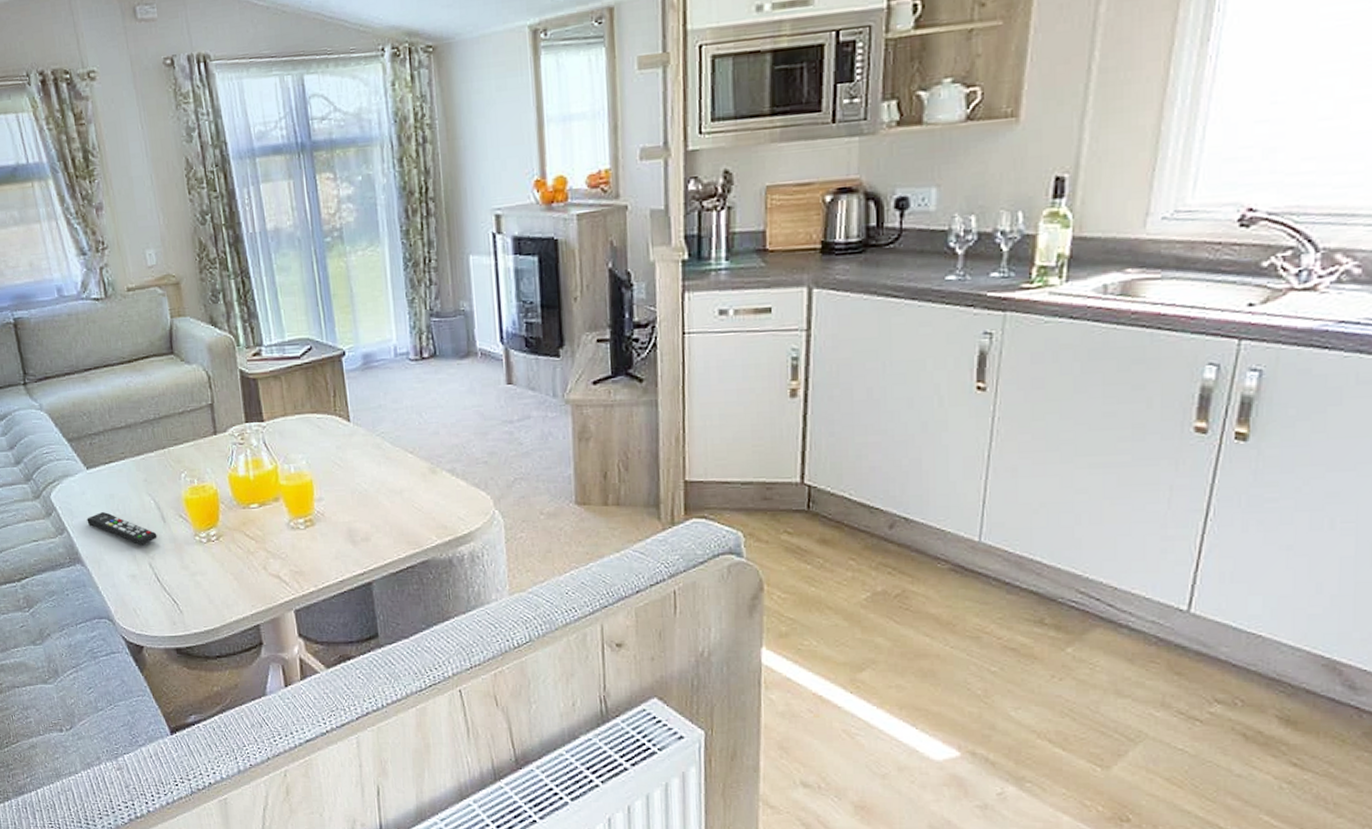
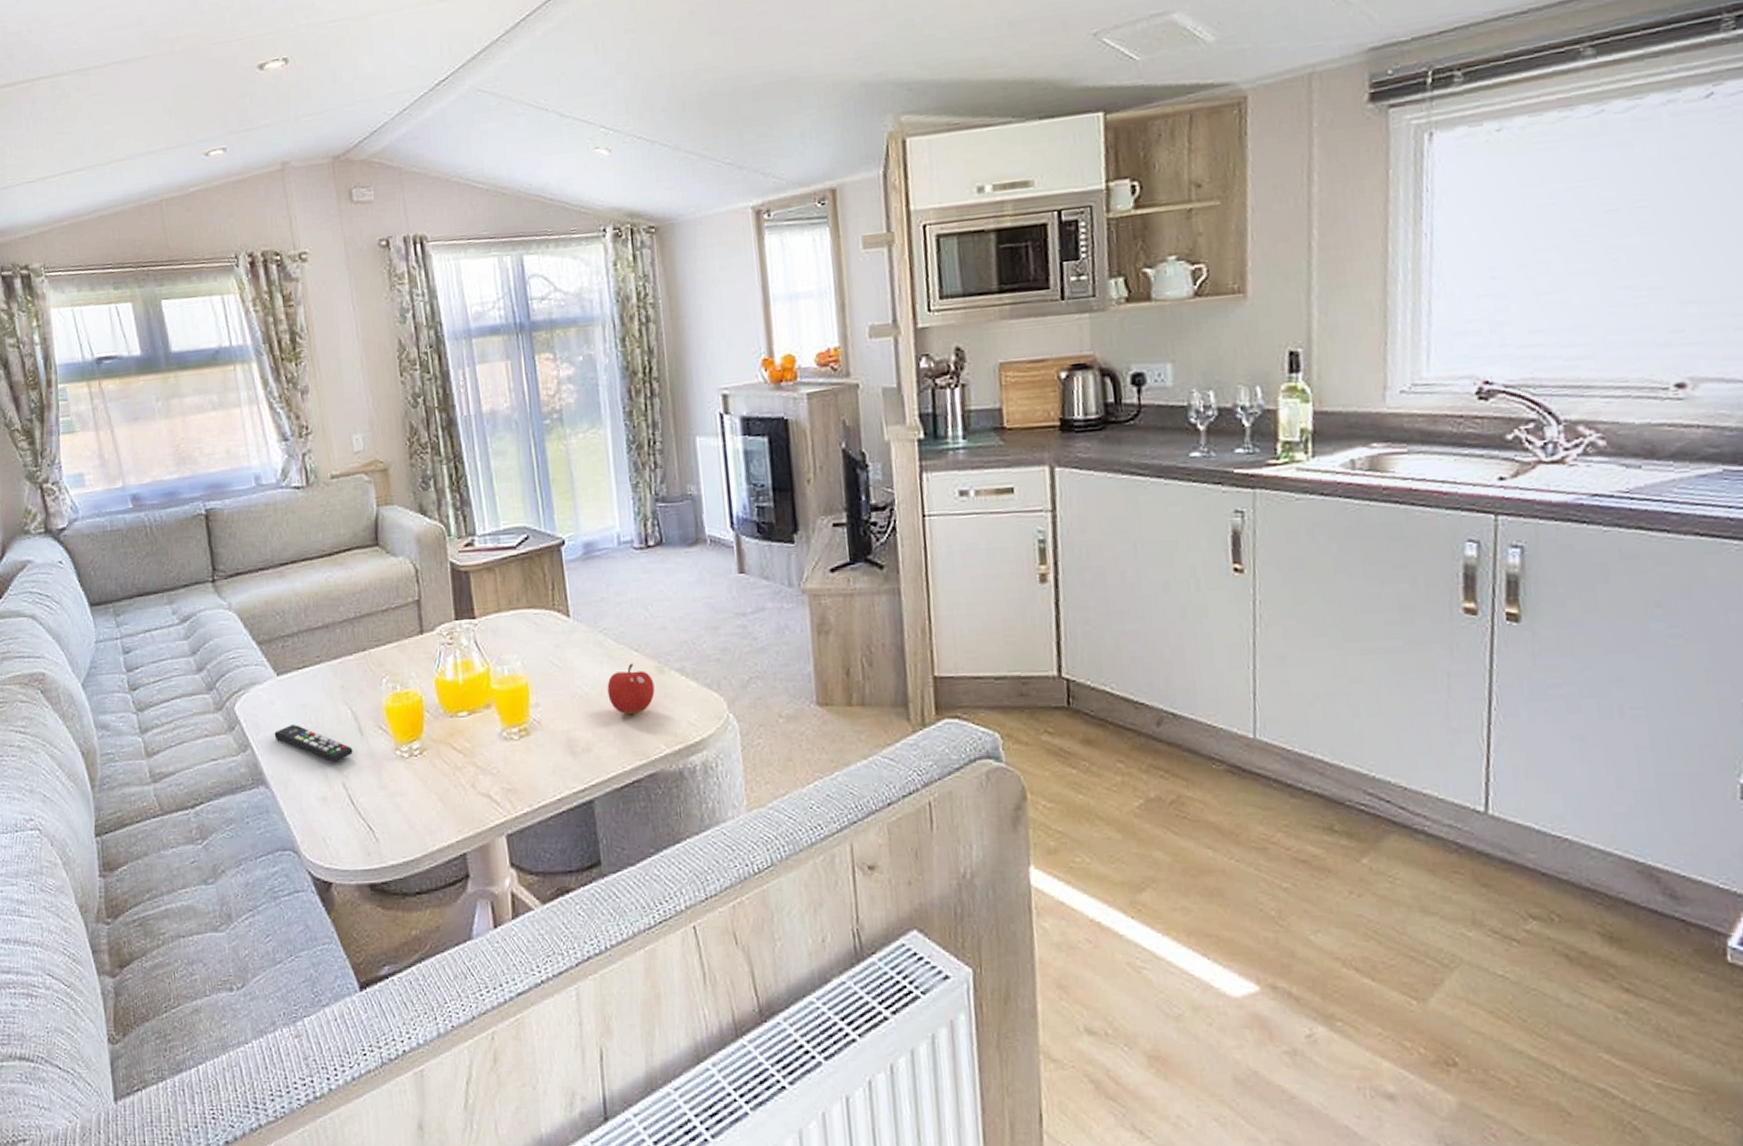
fruit: none [384,464,428,510] -> present [607,663,655,715]

